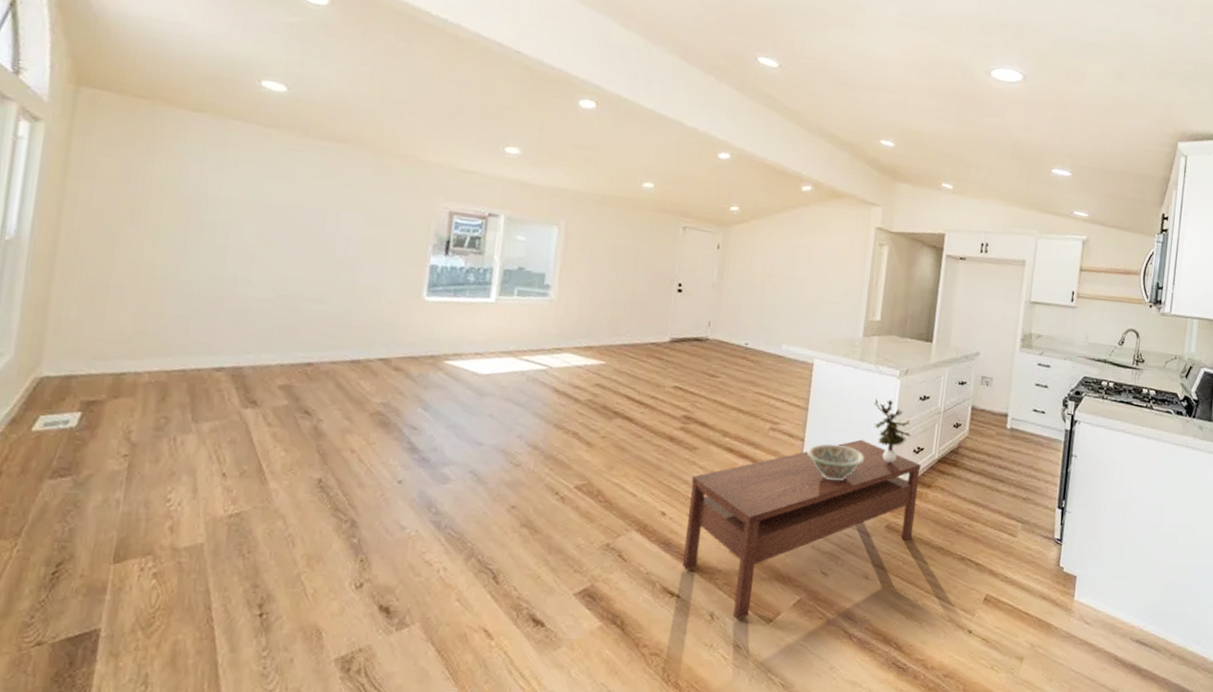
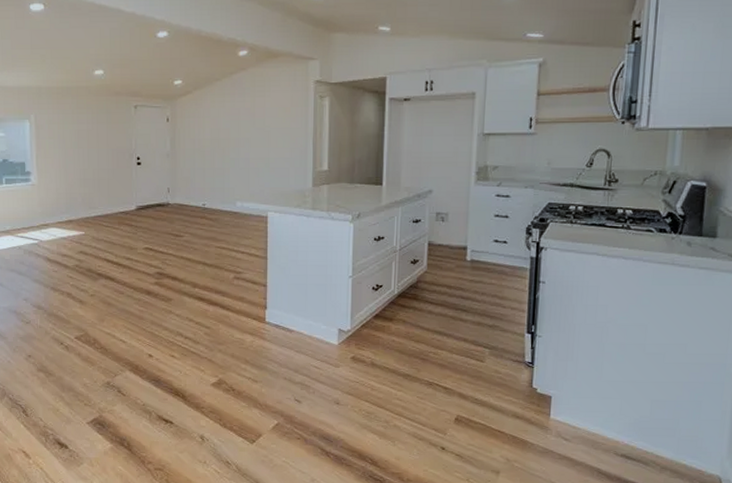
coffee table: present [683,439,921,620] -> none [171,281,381,441]
decorative bowl: present [807,443,865,481] -> none [271,287,326,320]
potted plant: present [874,399,914,464] -> none [329,243,371,302]

